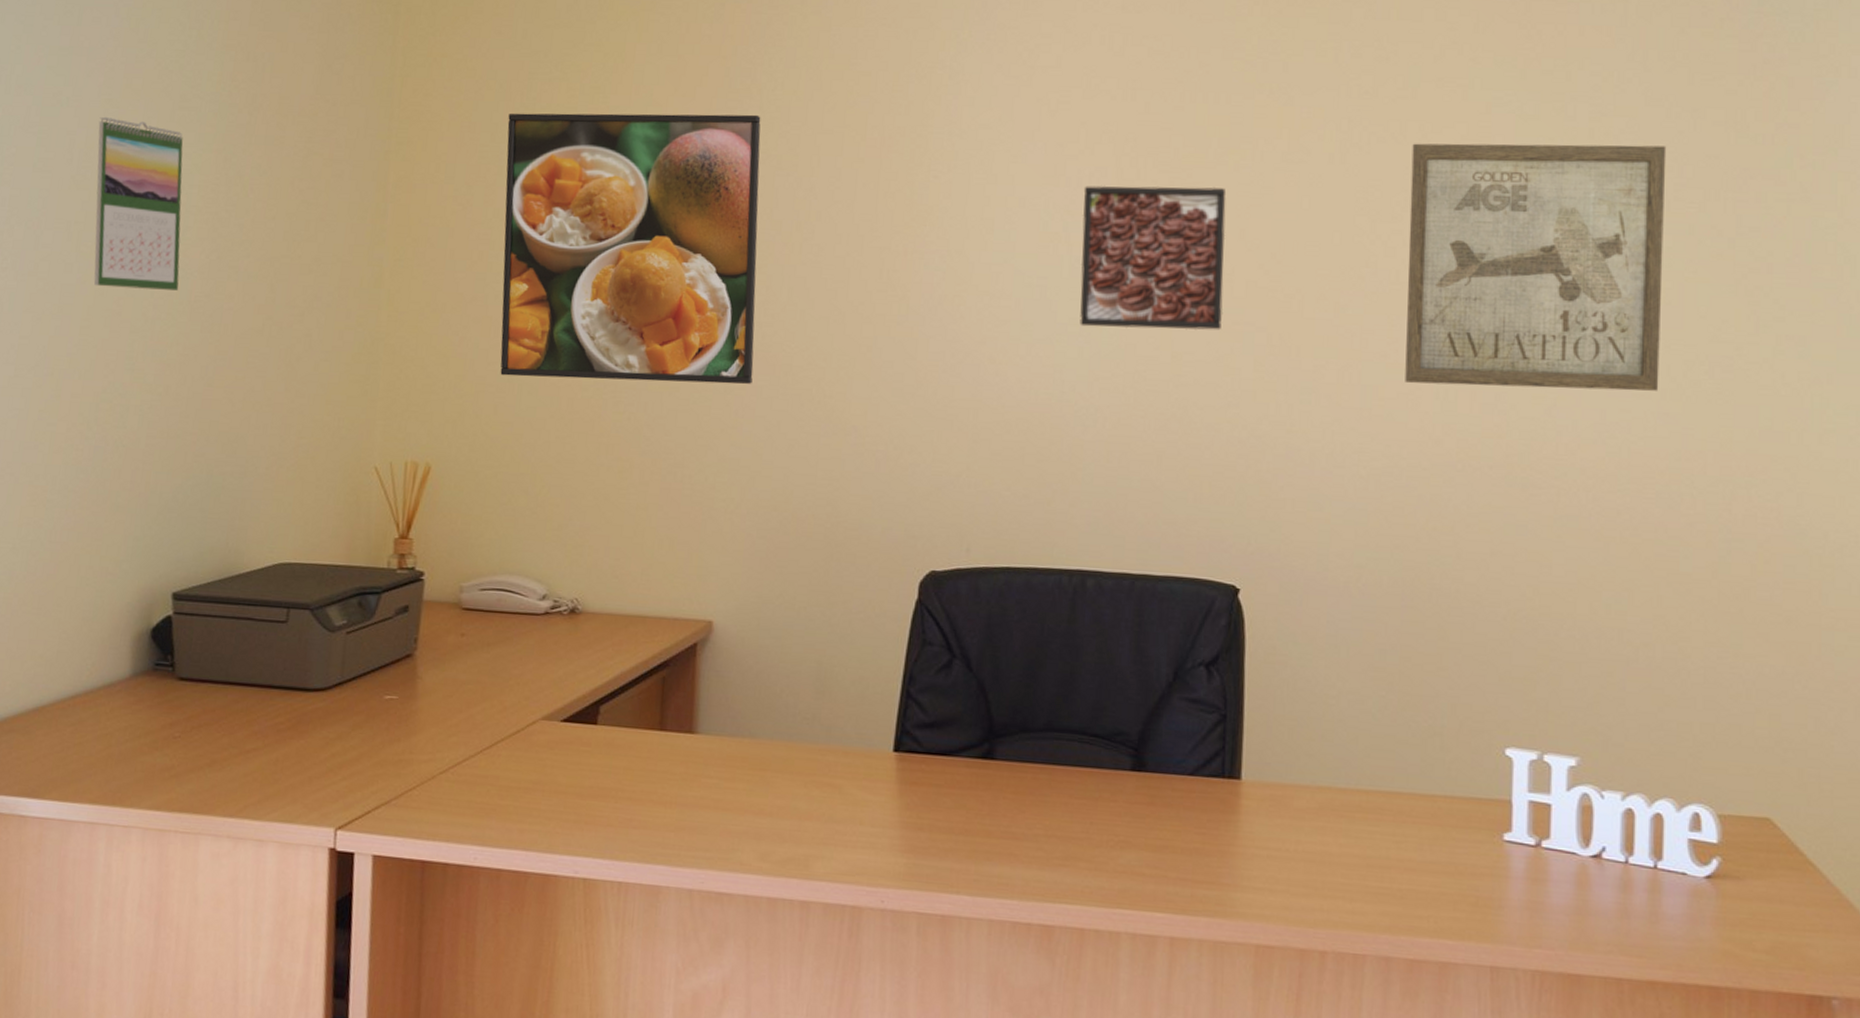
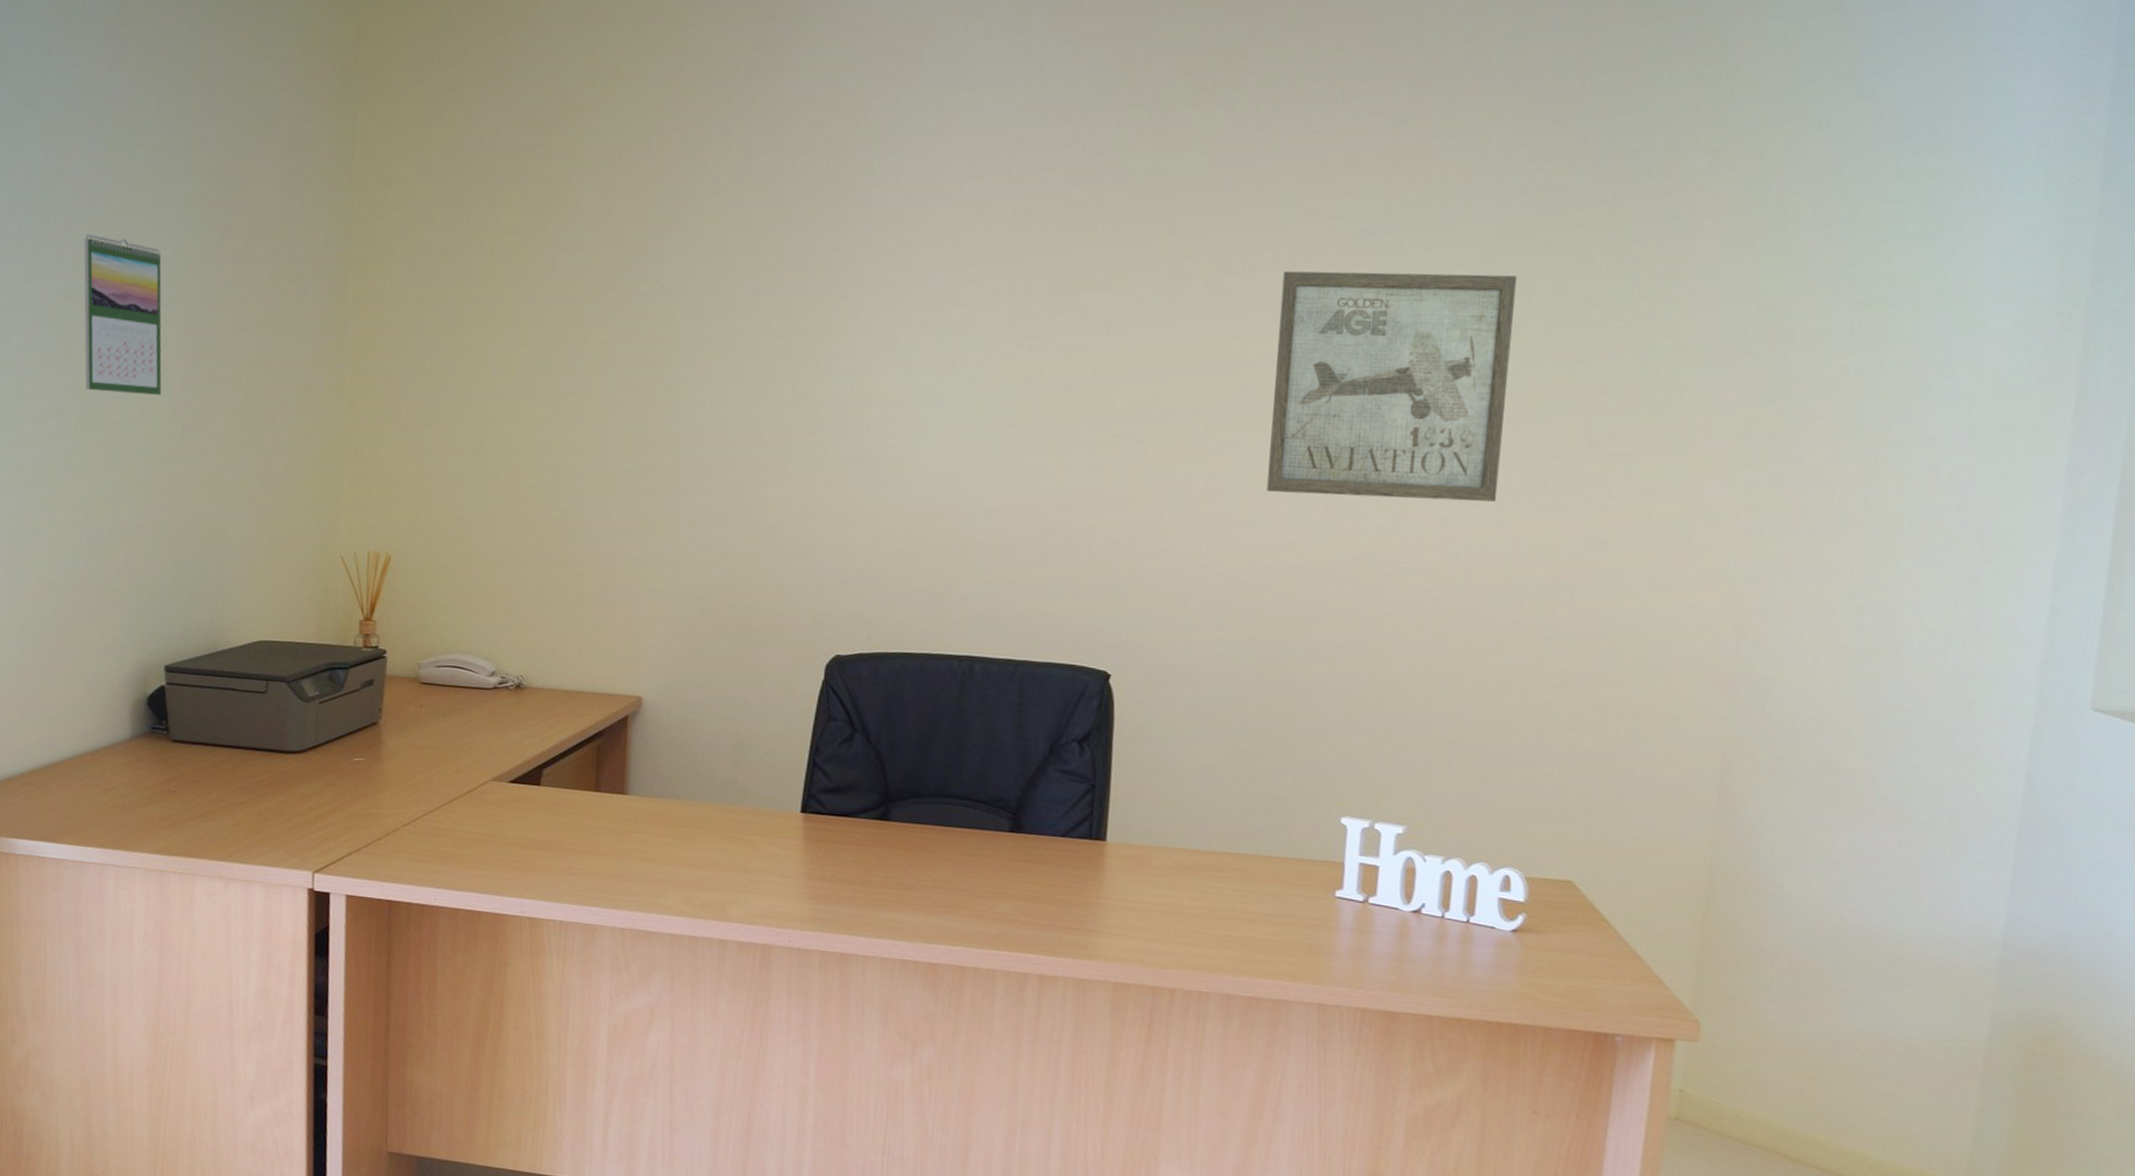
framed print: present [500,113,761,385] -> none [451,234,687,486]
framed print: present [1079,185,1227,331] -> none [974,307,1111,442]

